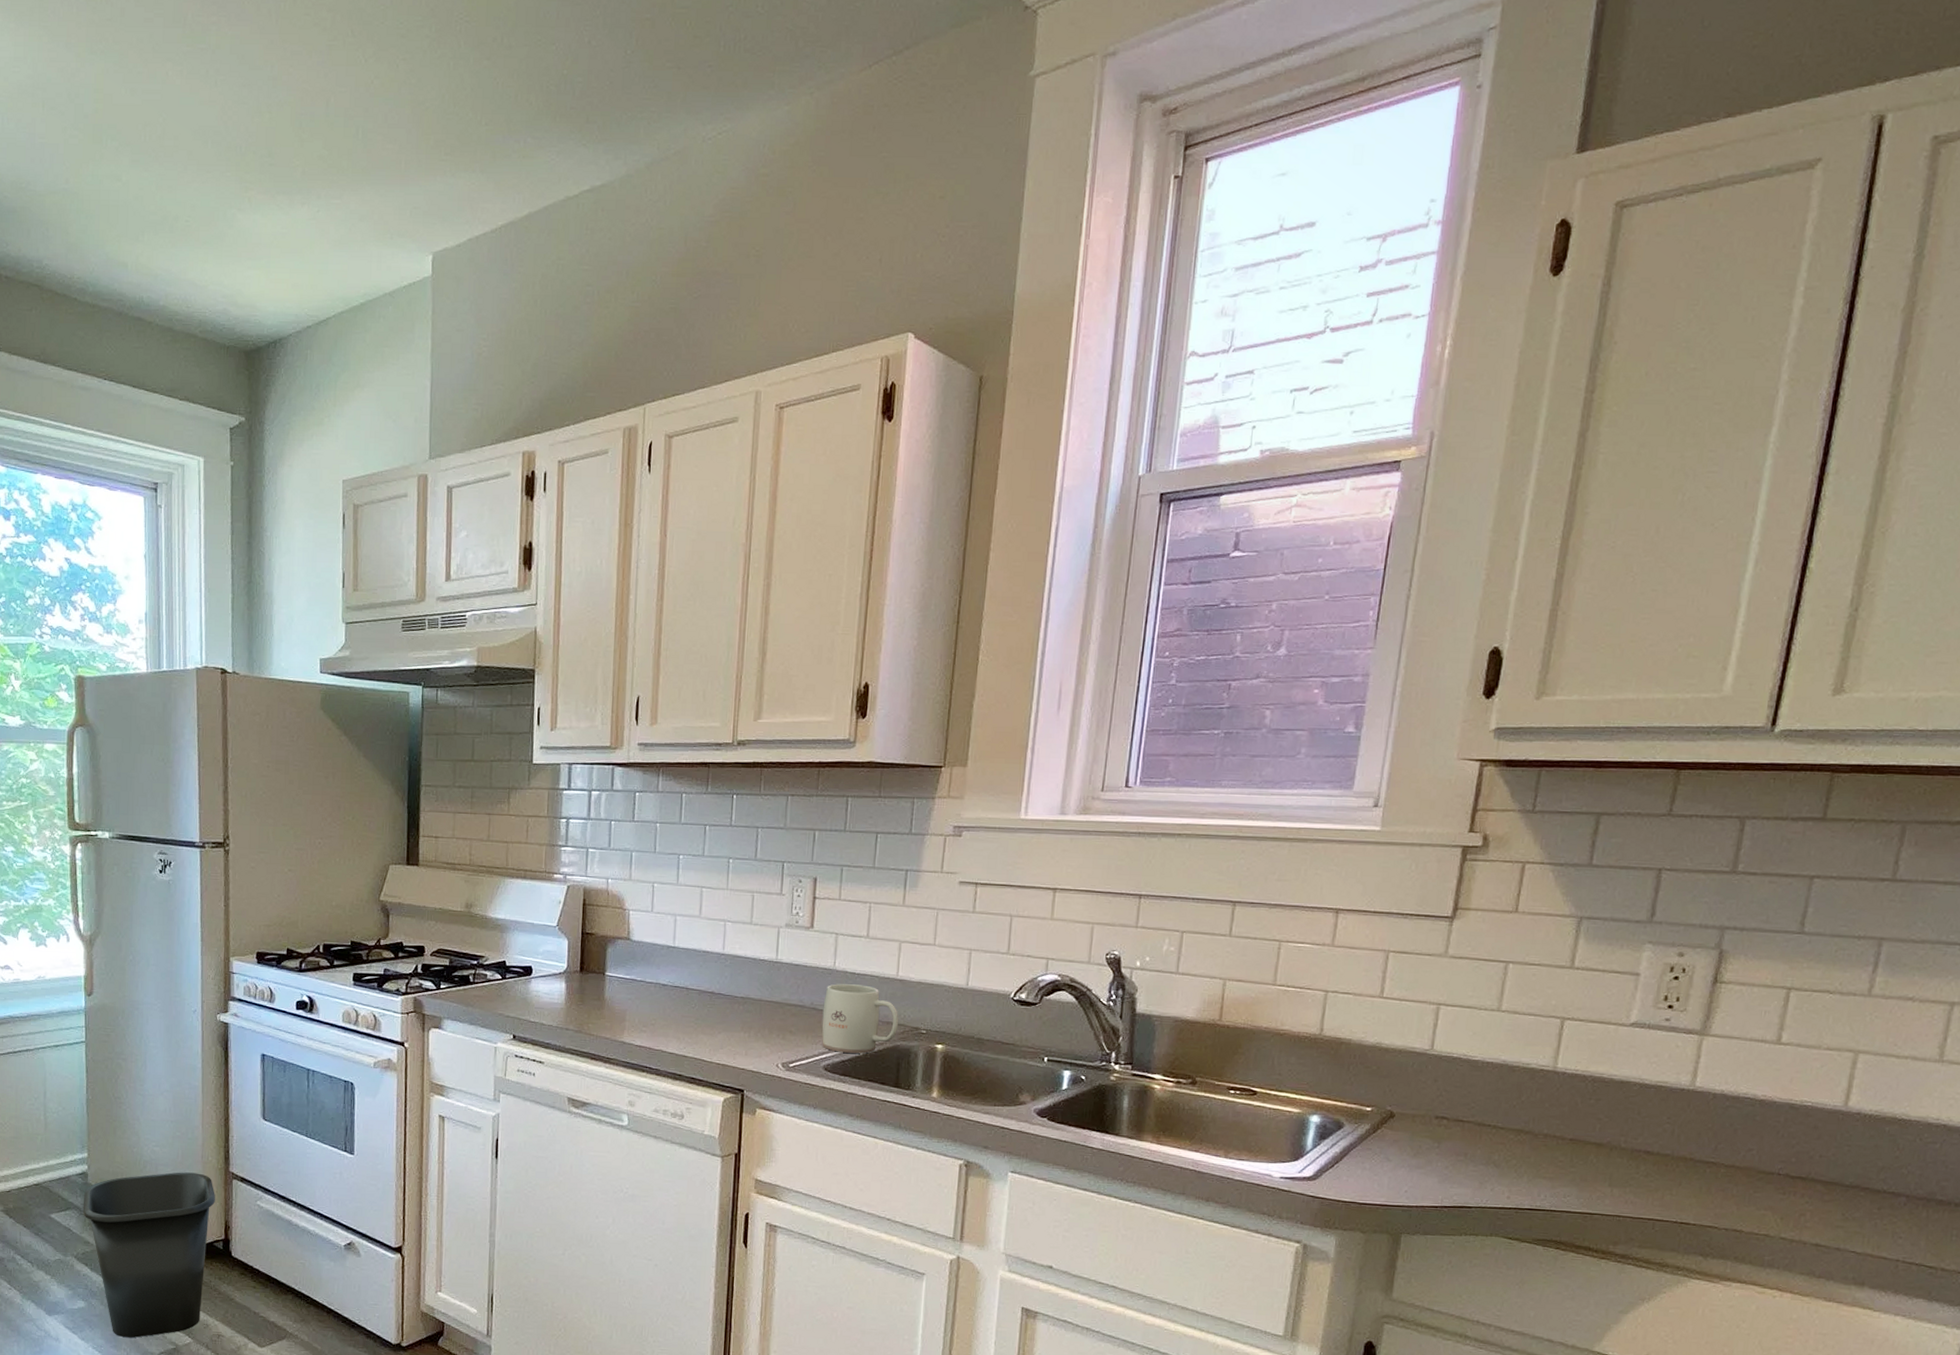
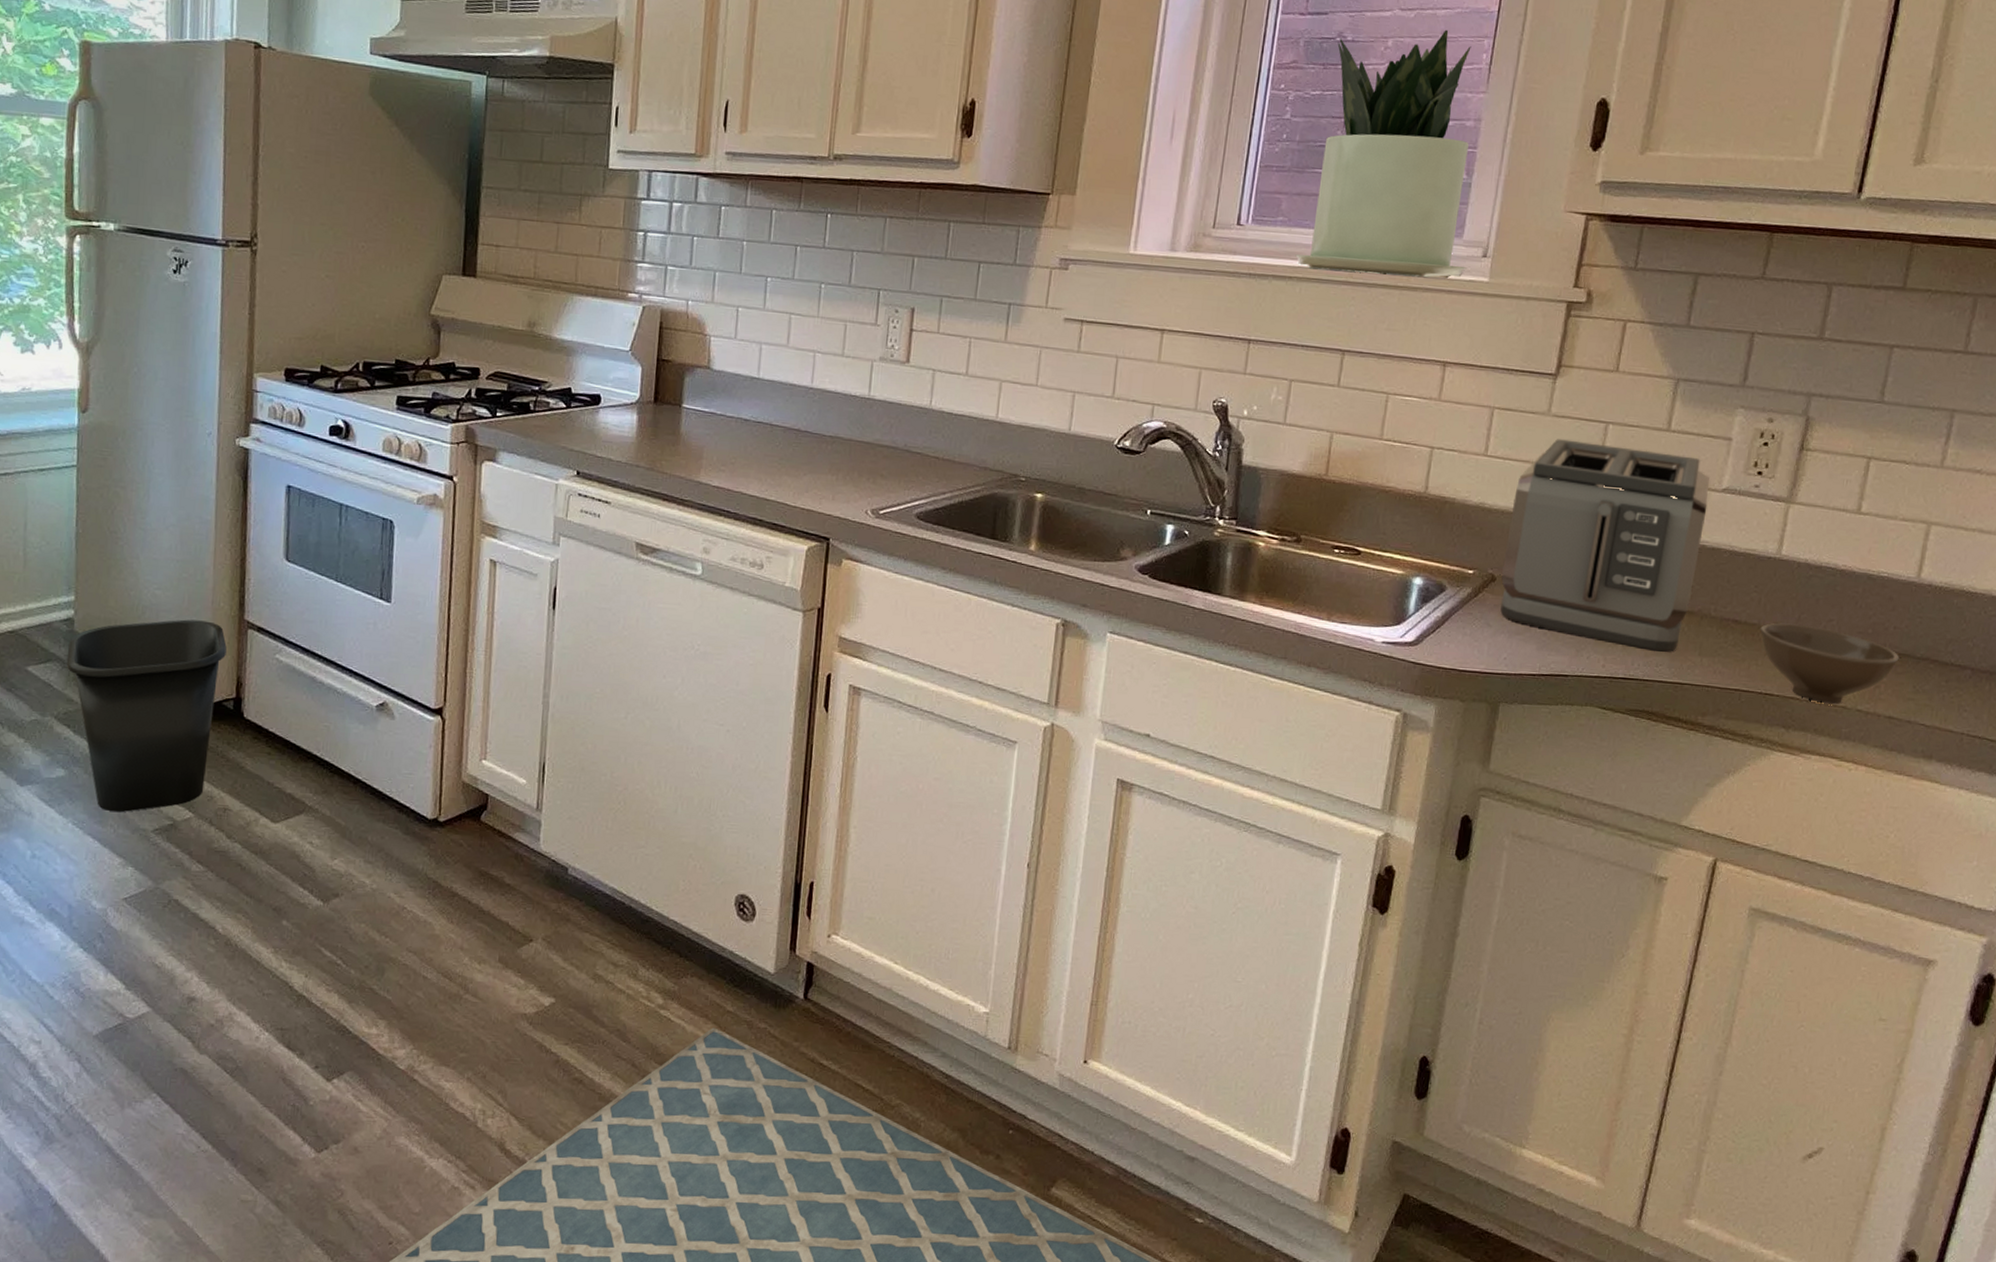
mug: present [821,984,899,1054] -> none [914,424,998,502]
planter: none [1184,590,1359,829] -> present [1295,29,1471,279]
toaster: none [1400,979,1616,1183] -> present [1500,439,1709,652]
bowl: none [1674,1153,1826,1232] -> present [1760,623,1900,704]

